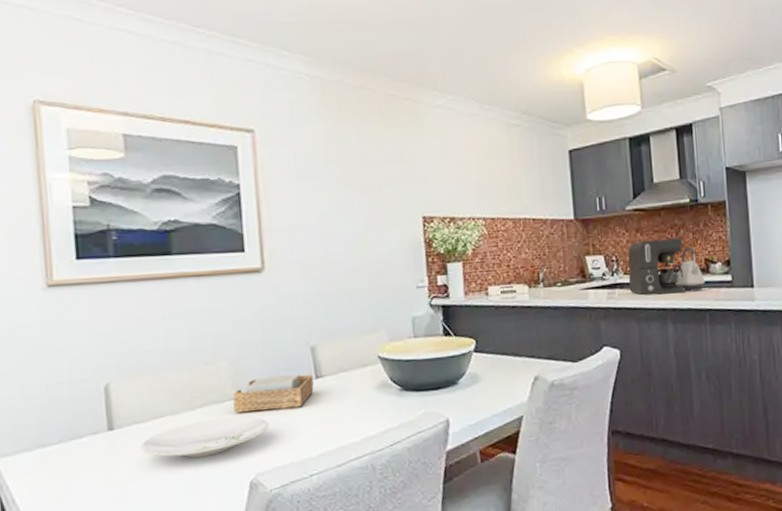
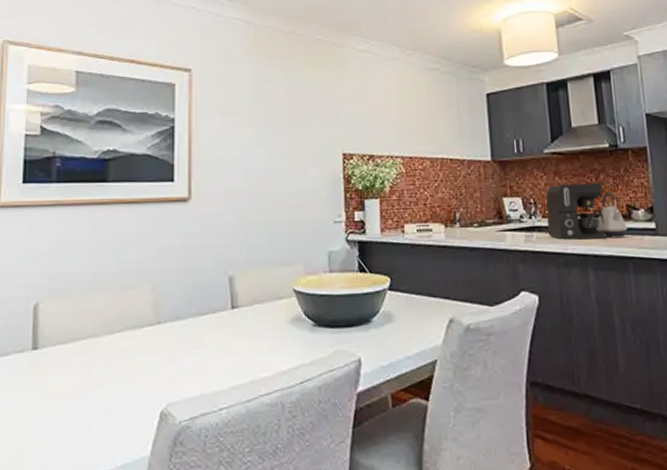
plate: present [140,416,269,458] -> none [60,343,184,382]
napkin holder: present [233,374,314,413] -> none [150,303,229,340]

